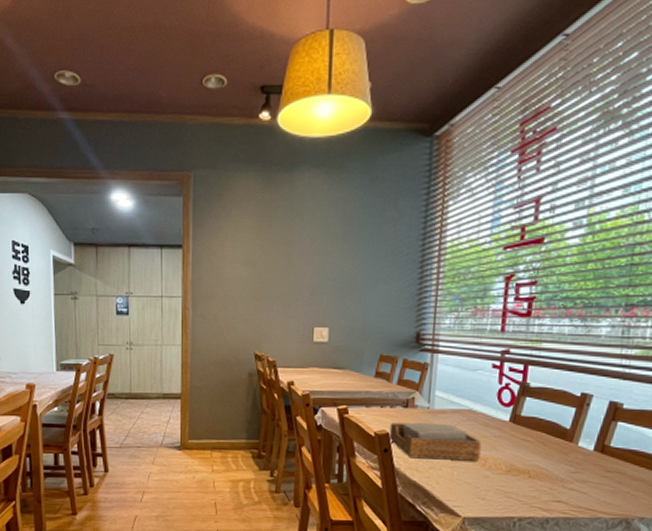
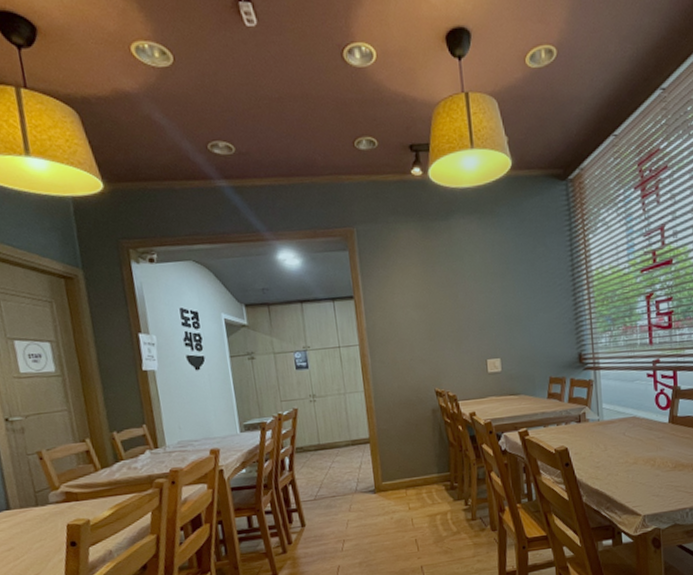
napkin holder: present [389,422,482,461] -> none [567,432,649,468]

